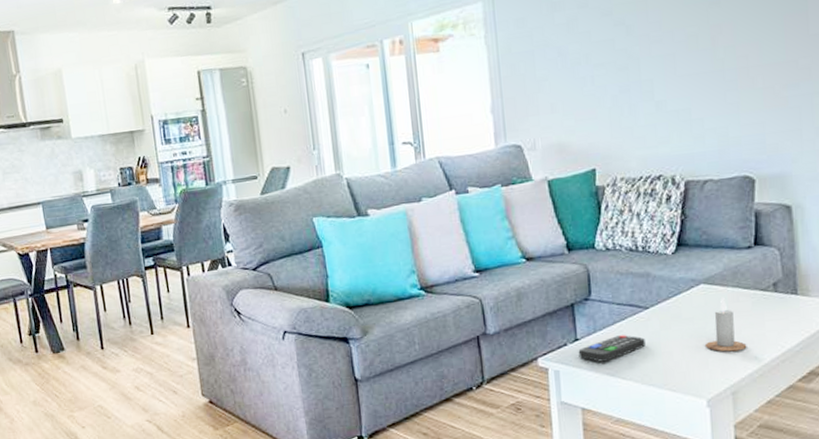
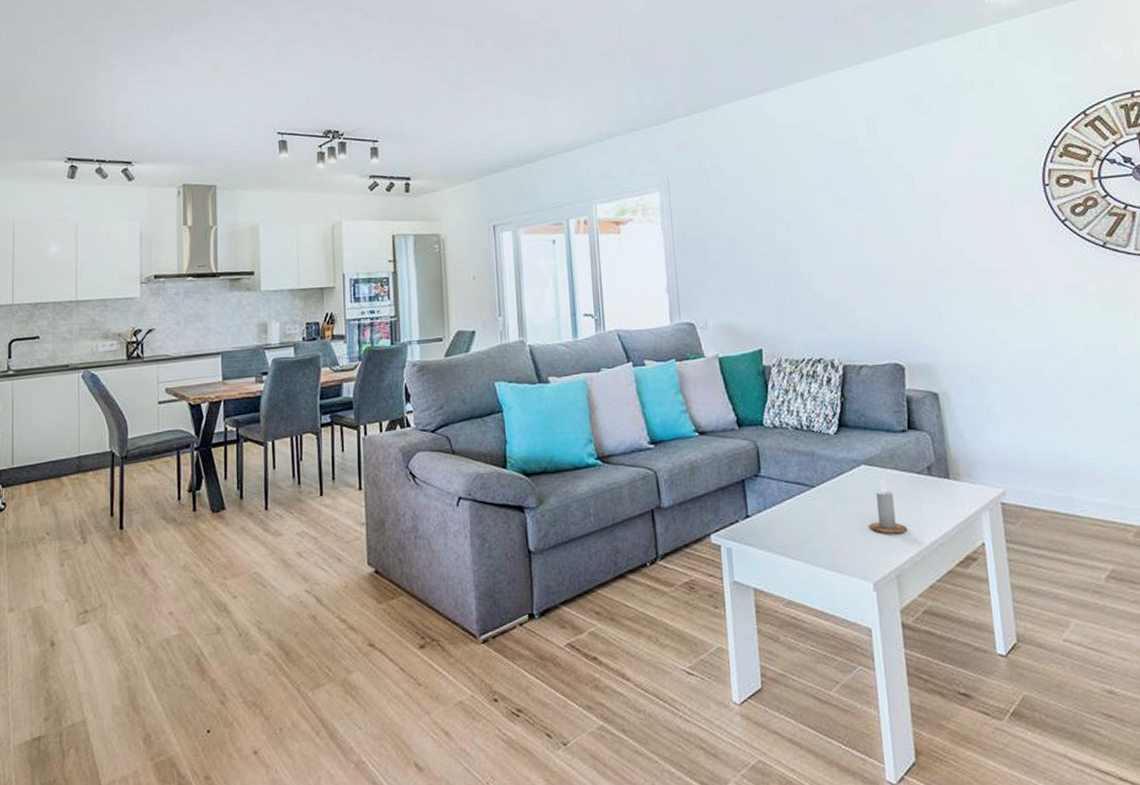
remote control: present [578,334,645,362] -> none [749,512,813,540]

